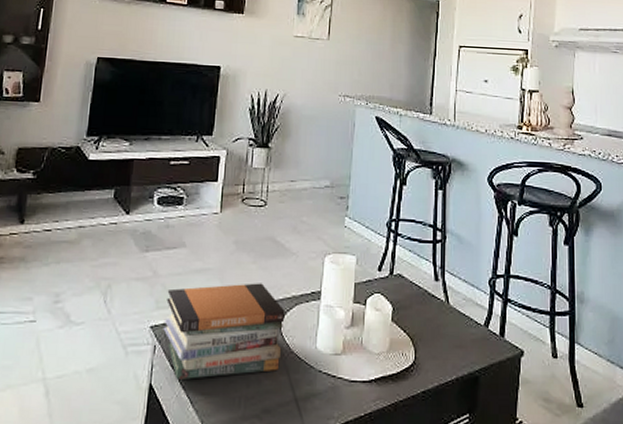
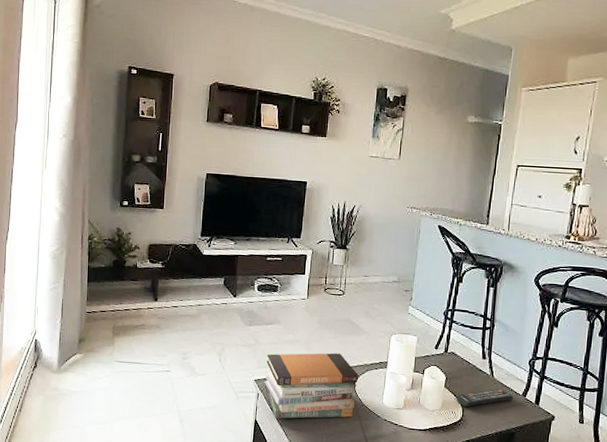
remote control: none [406,320,475,346] -> present [456,389,514,407]

